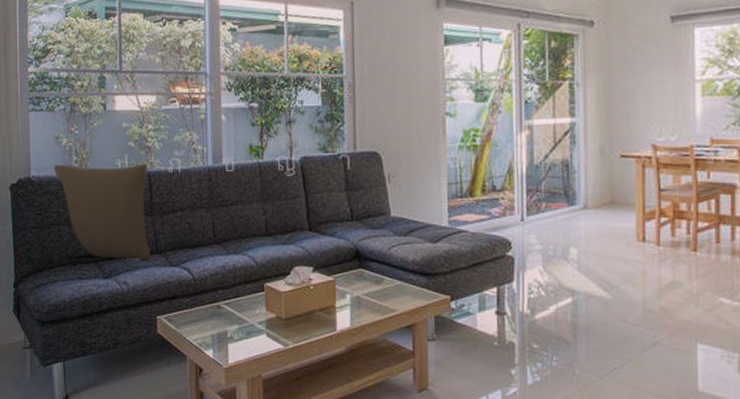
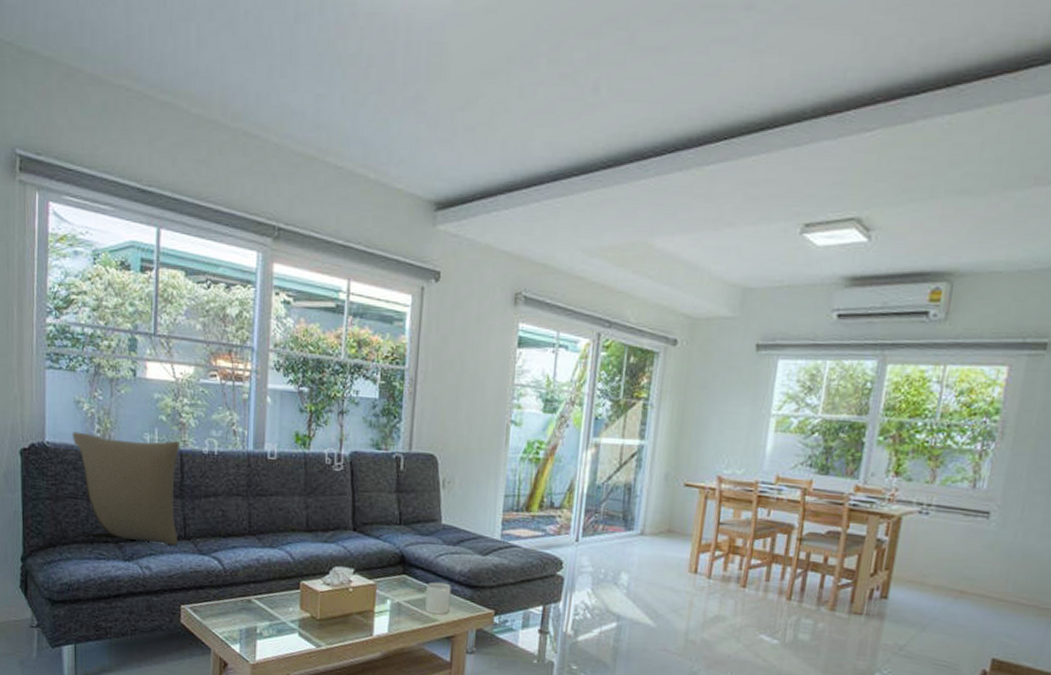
mug: none [383,273,407,305] -> present [425,582,451,615]

